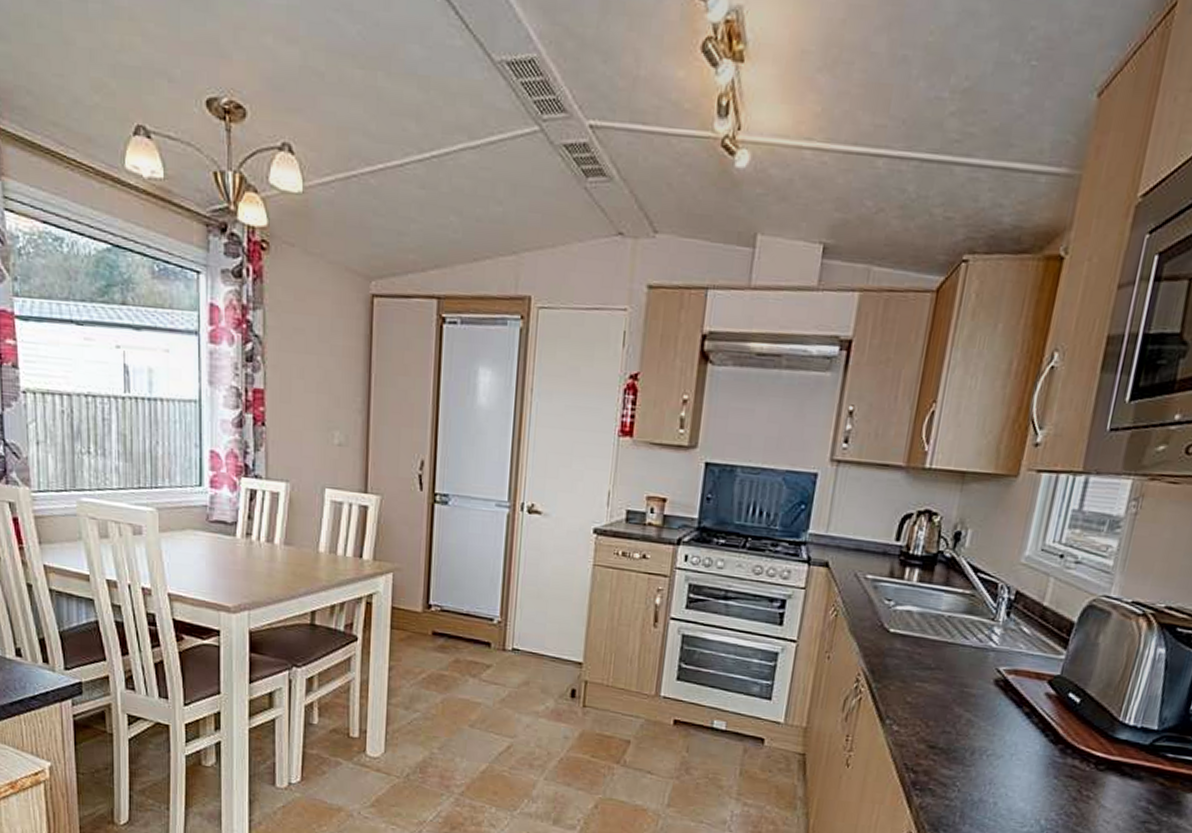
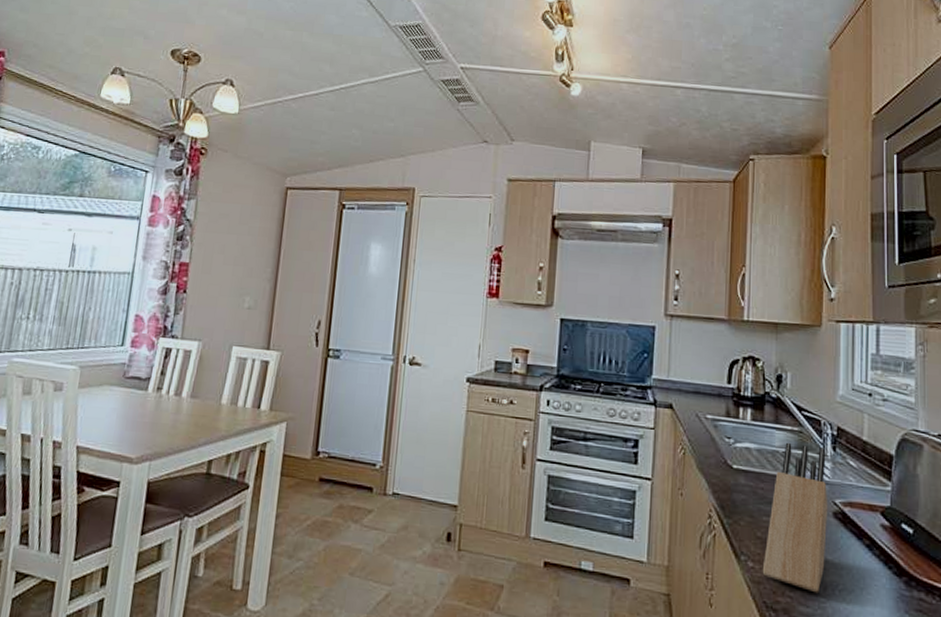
knife block: none [907,606,998,758] -> present [762,442,828,593]

